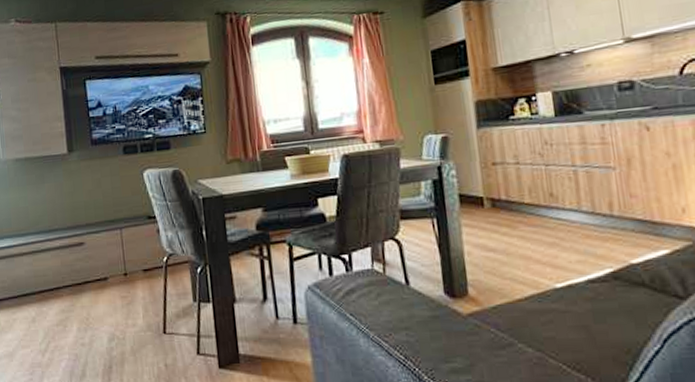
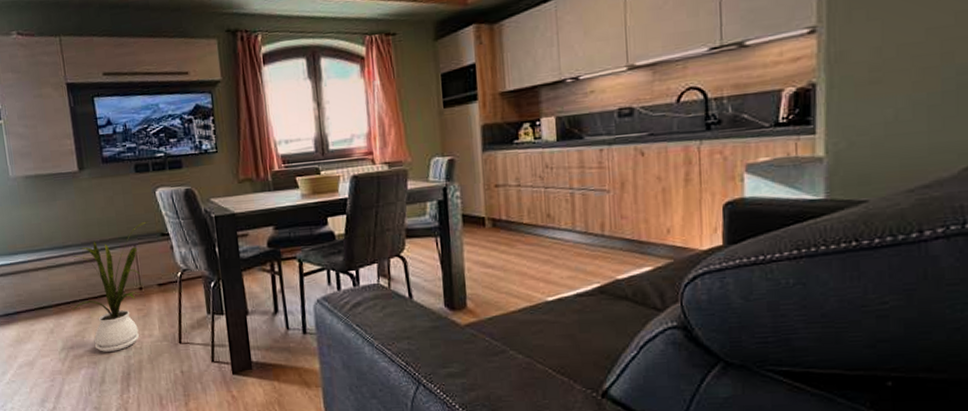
house plant: none [55,203,136,343] -> present [72,221,149,352]

